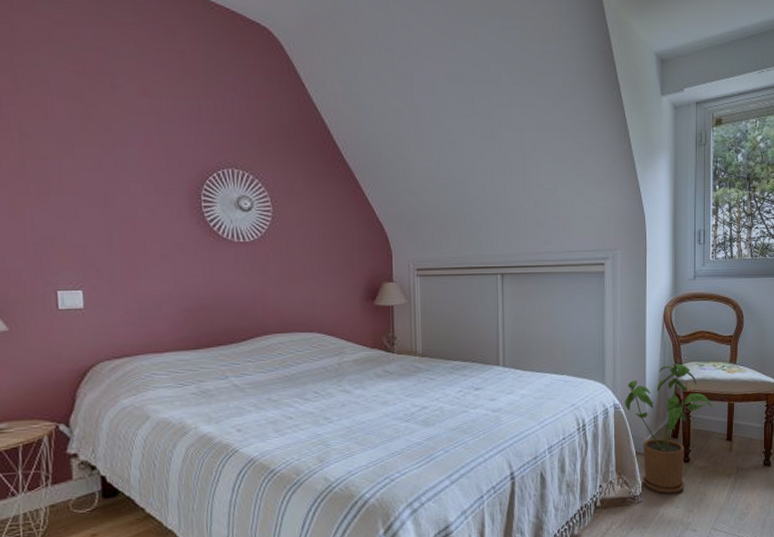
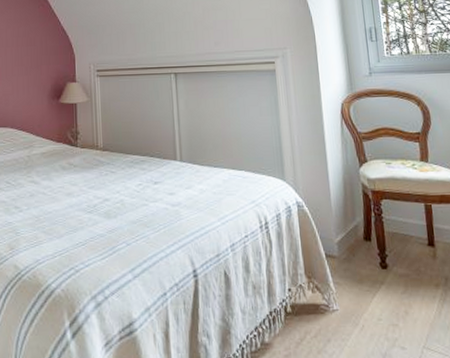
house plant: present [625,364,713,494] -> none [308,161,408,303]

